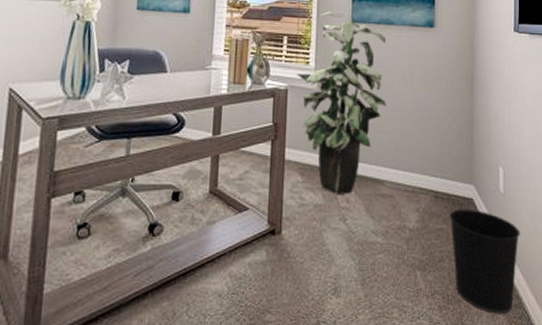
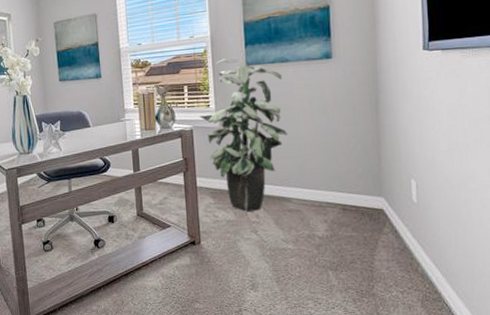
wastebasket: present [449,208,520,314] -> none [359,218,438,306]

